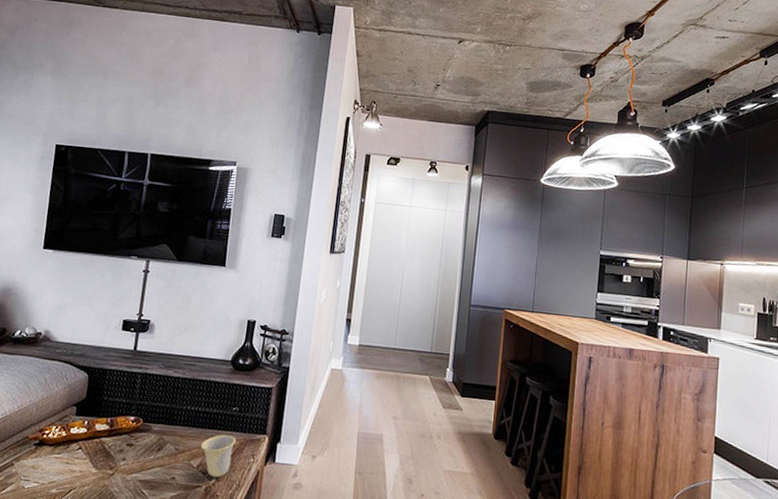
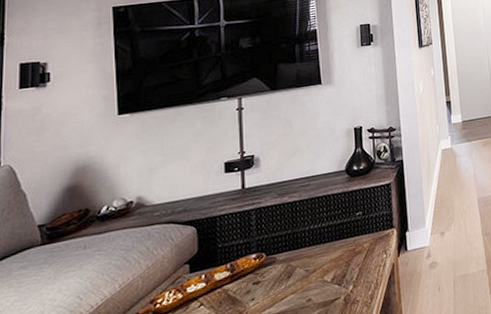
cup: present [201,434,237,478] -> none [332,239,366,285]

